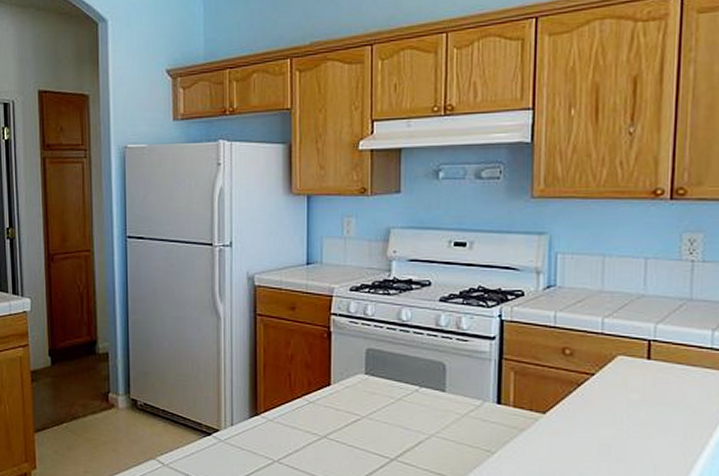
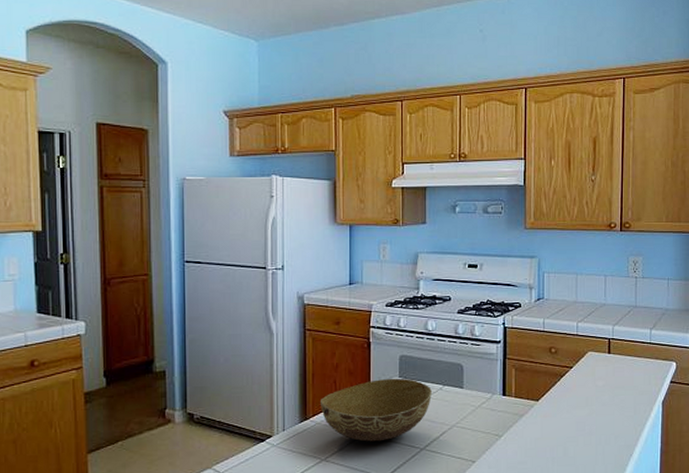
bowl: none [272,374,405,446] -> present [319,378,432,442]

